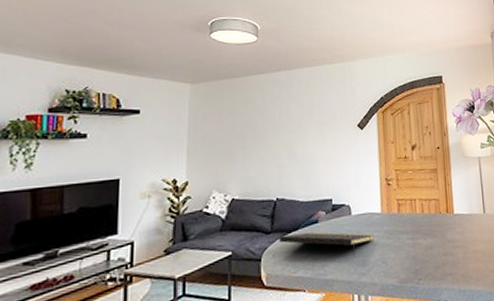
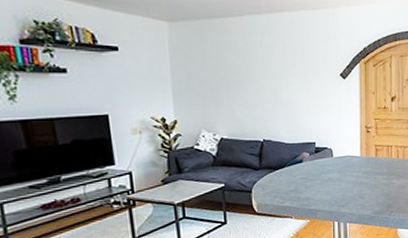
notepad: present [279,232,374,258] -> none [267,170,353,193]

